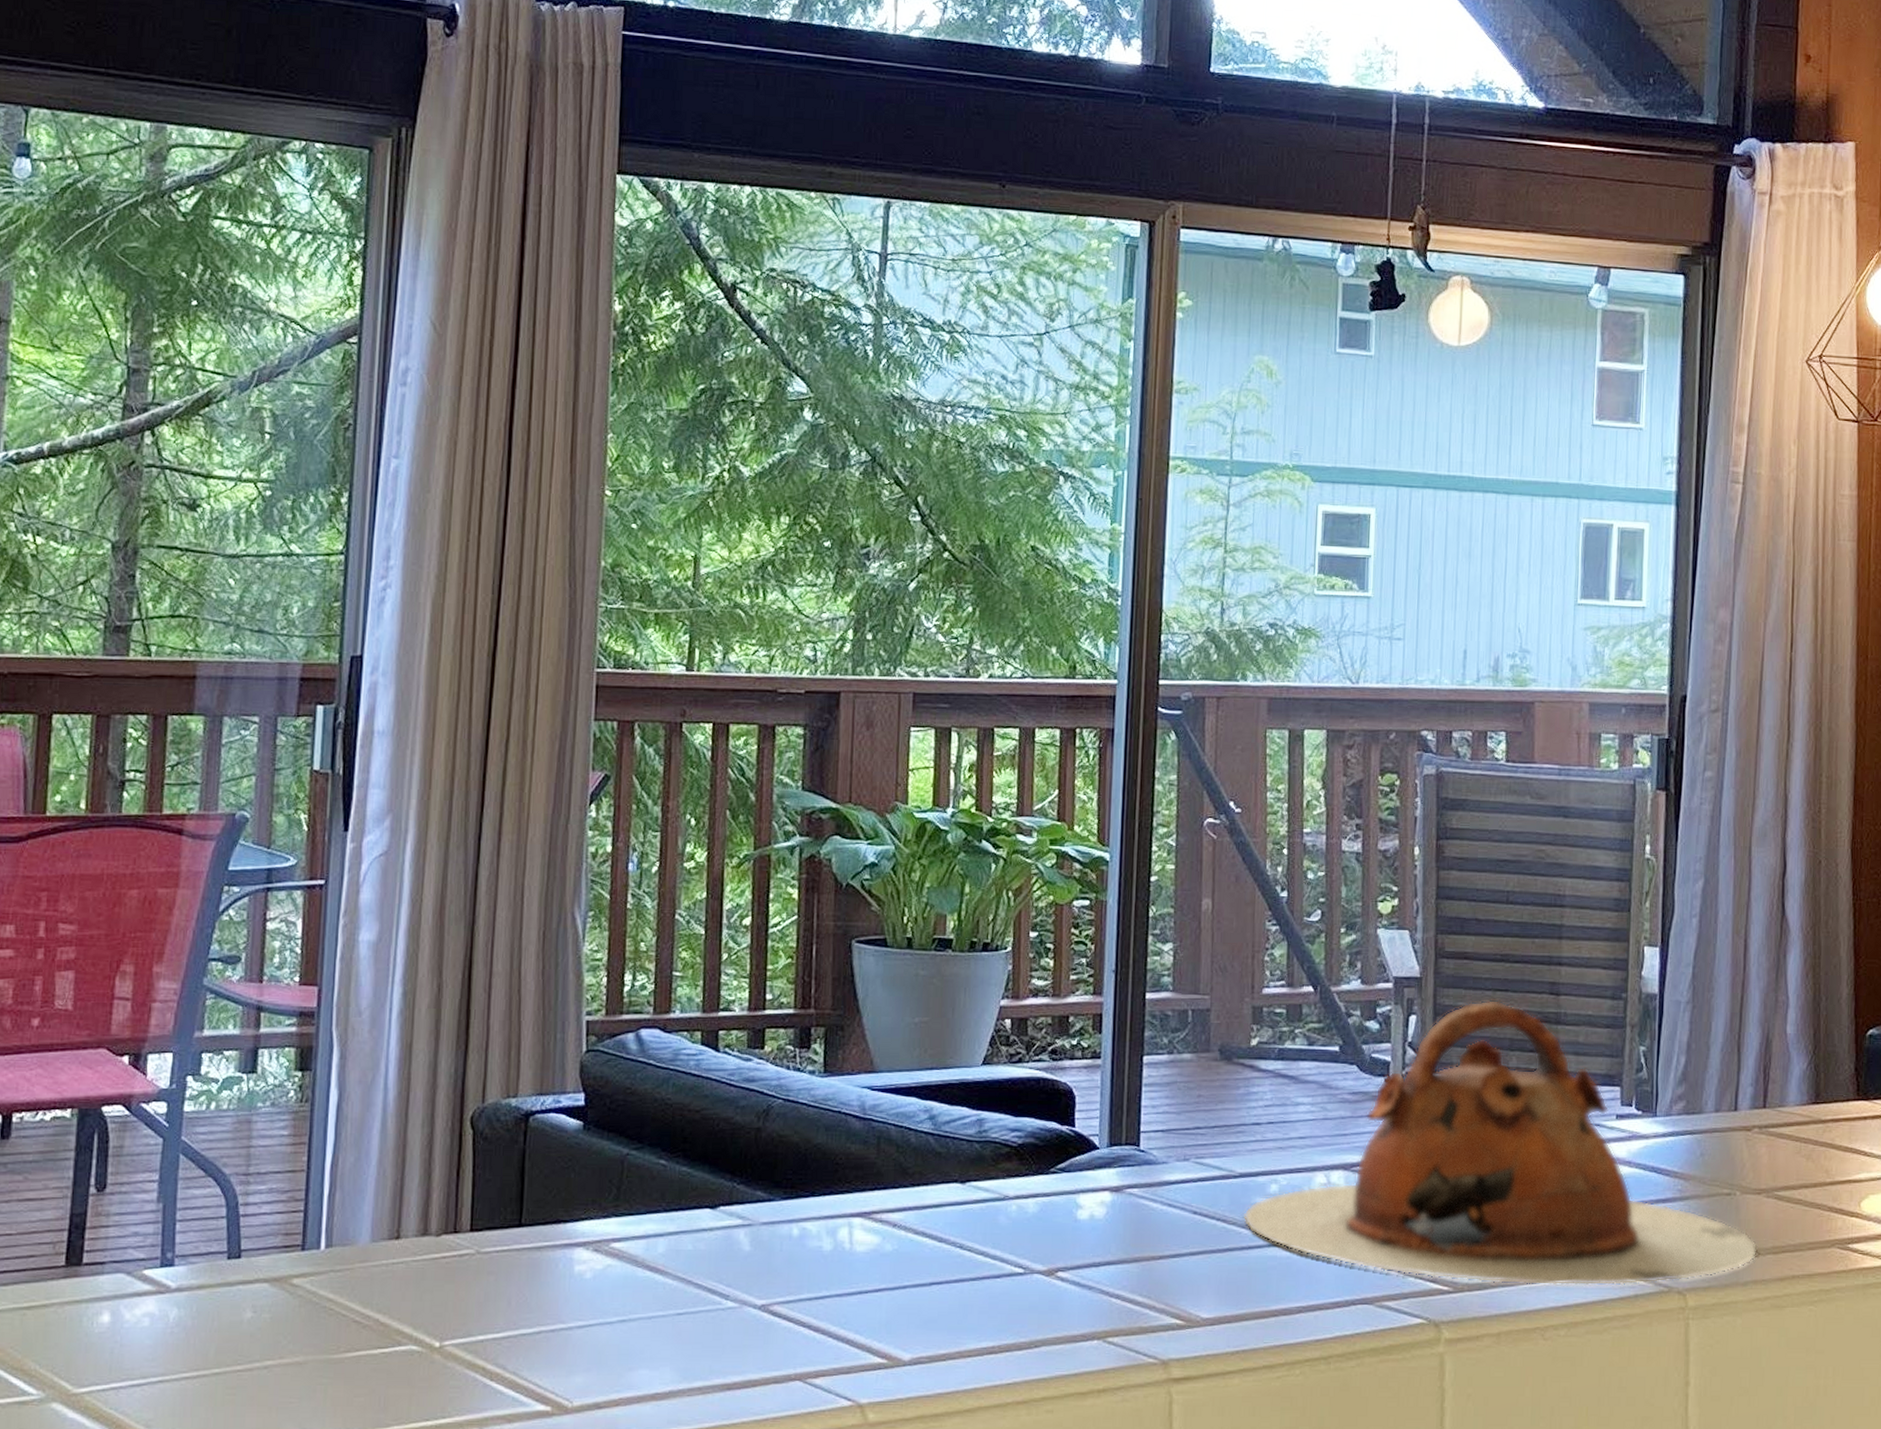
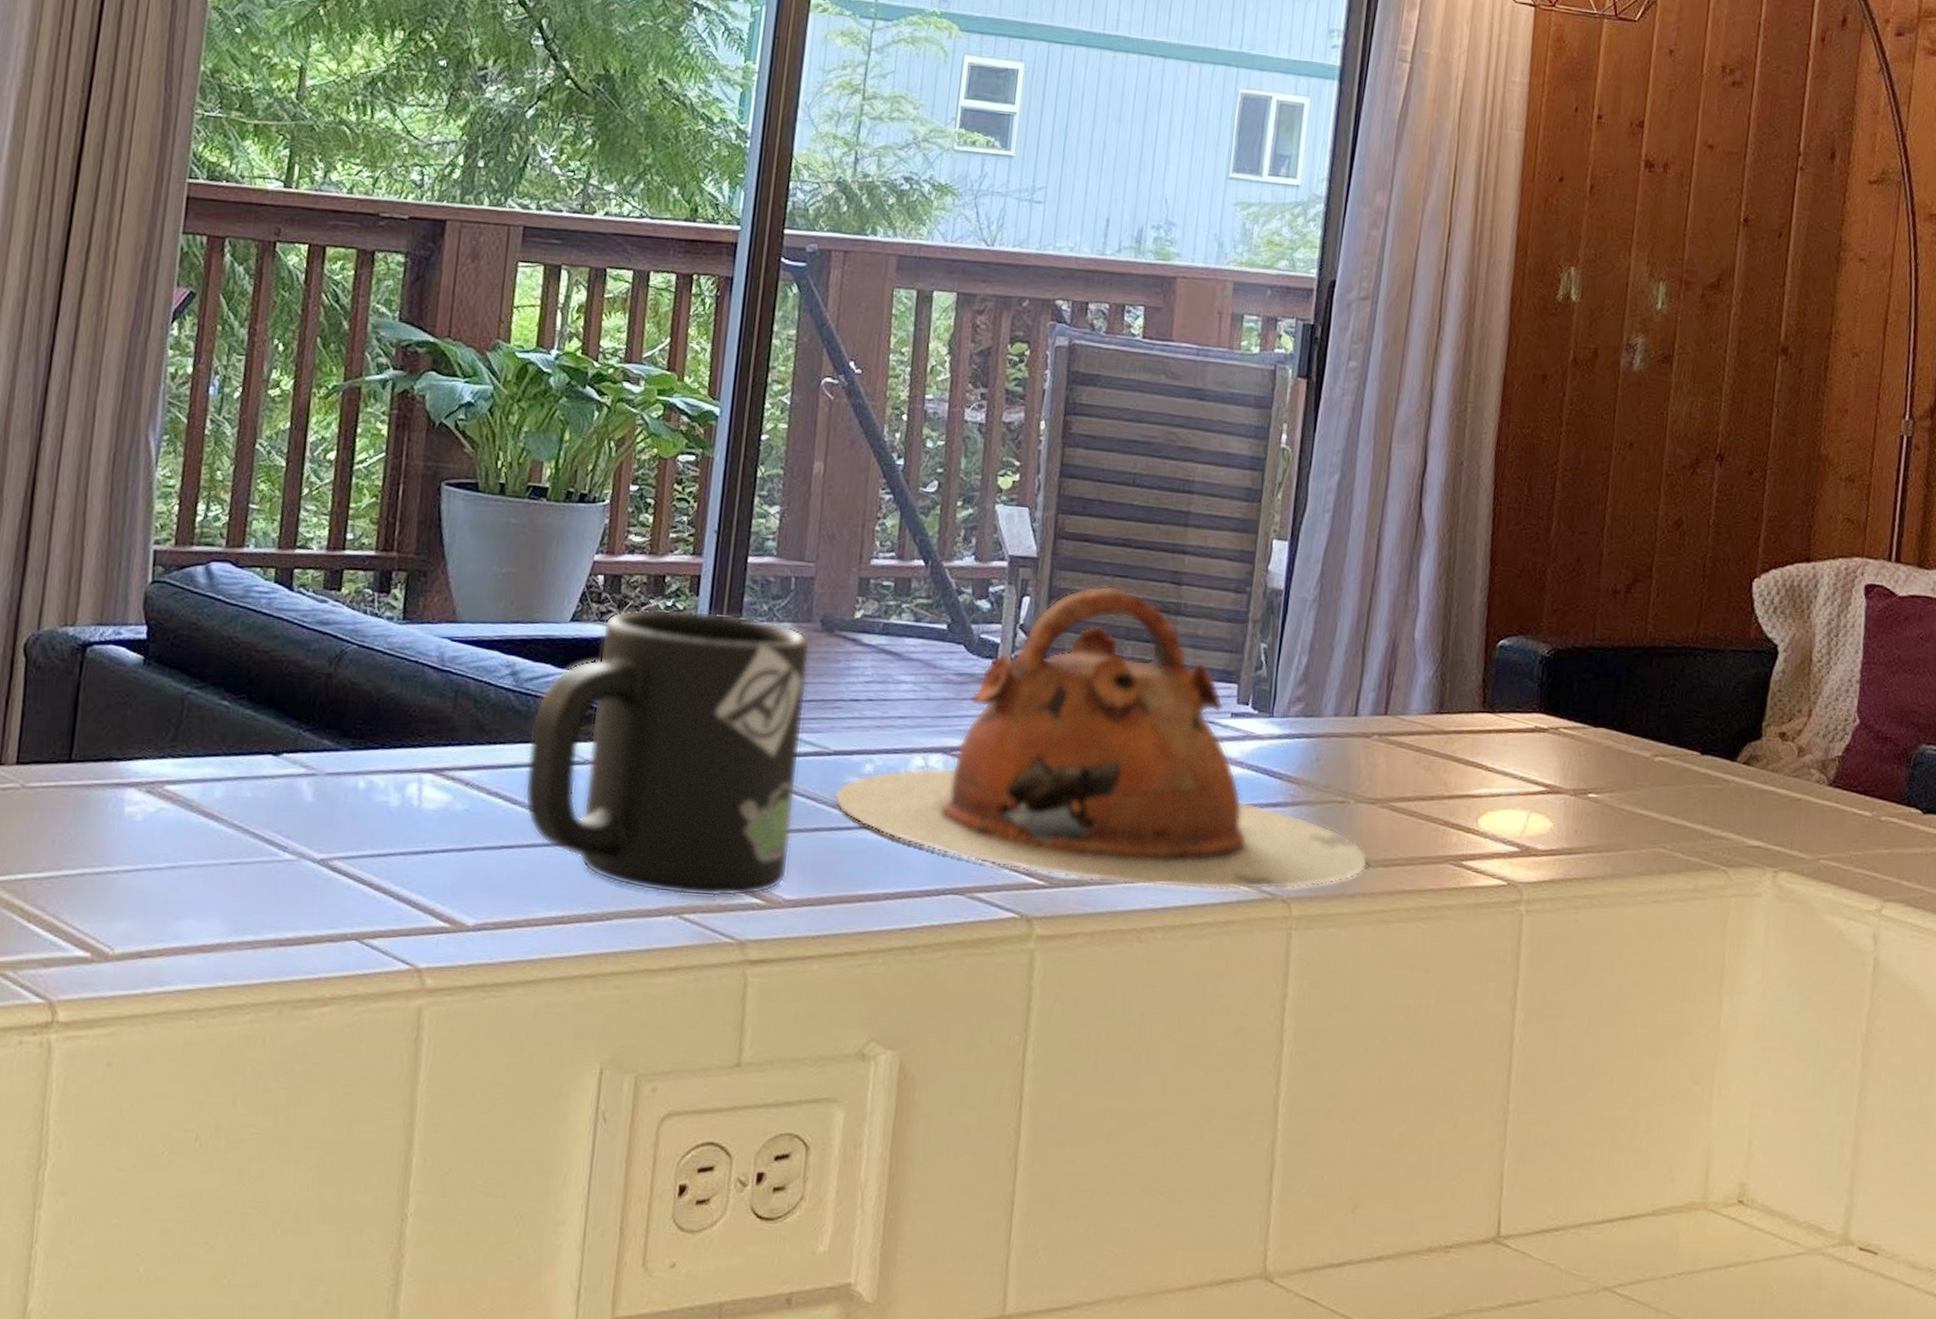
mug: none [949,1047,1211,1320] -> present [524,608,811,897]

